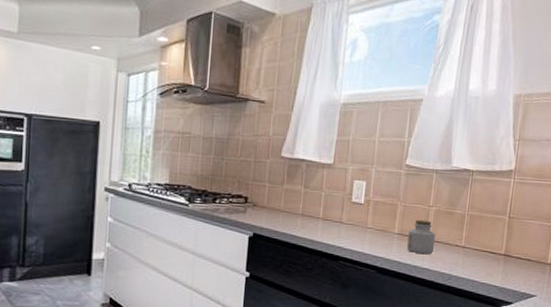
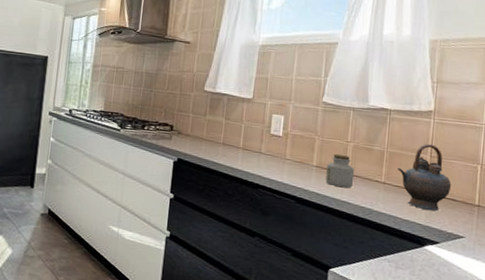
teapot: none [477,205,527,273] -> present [398,144,452,211]

